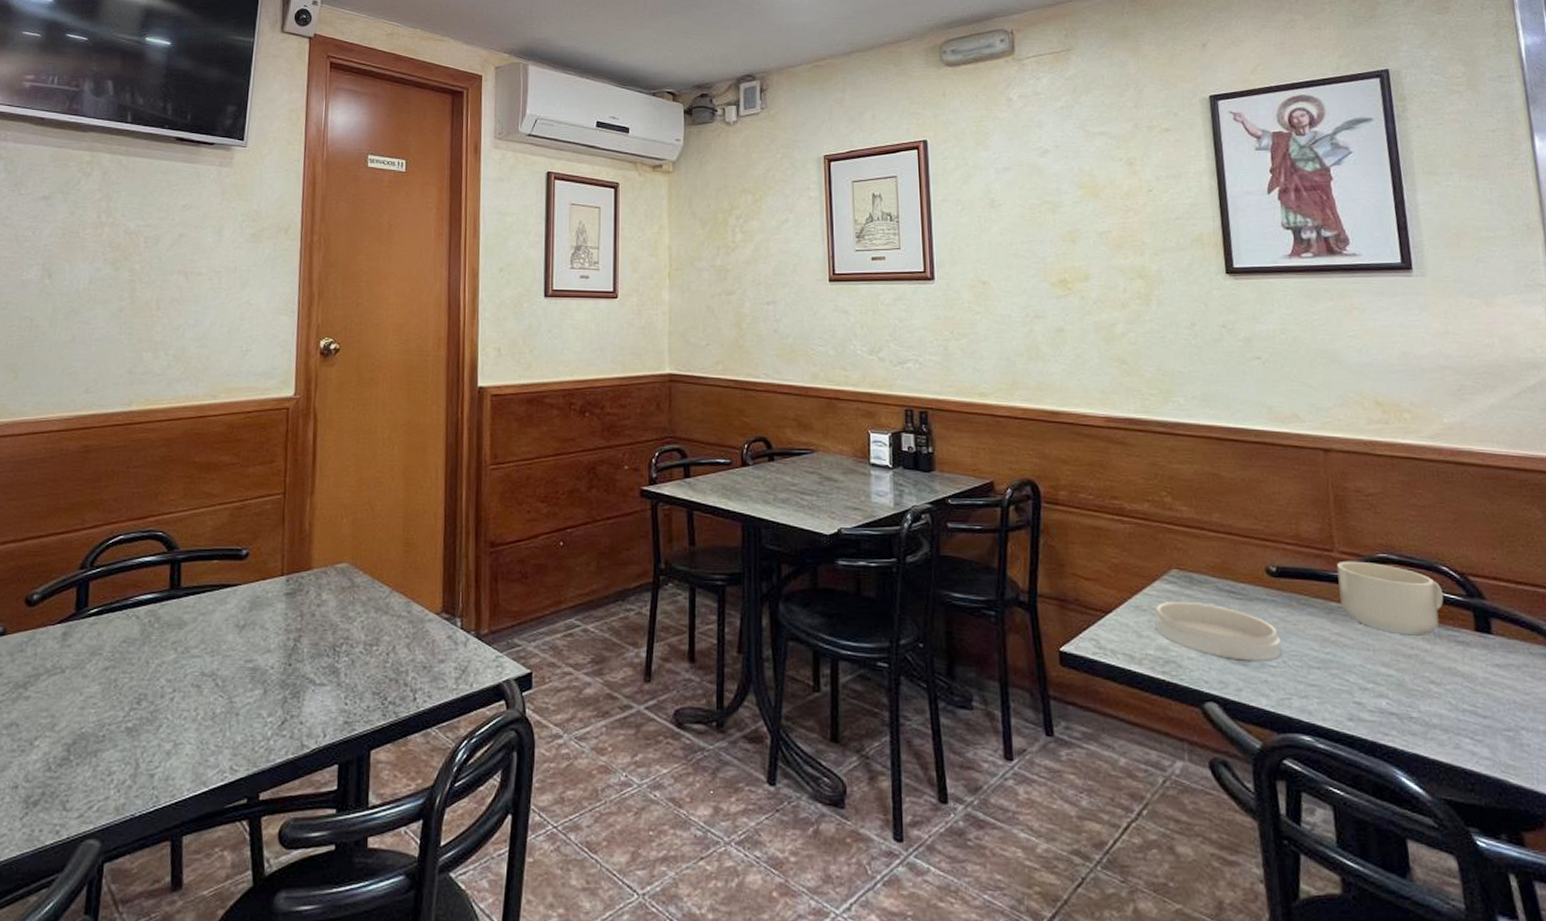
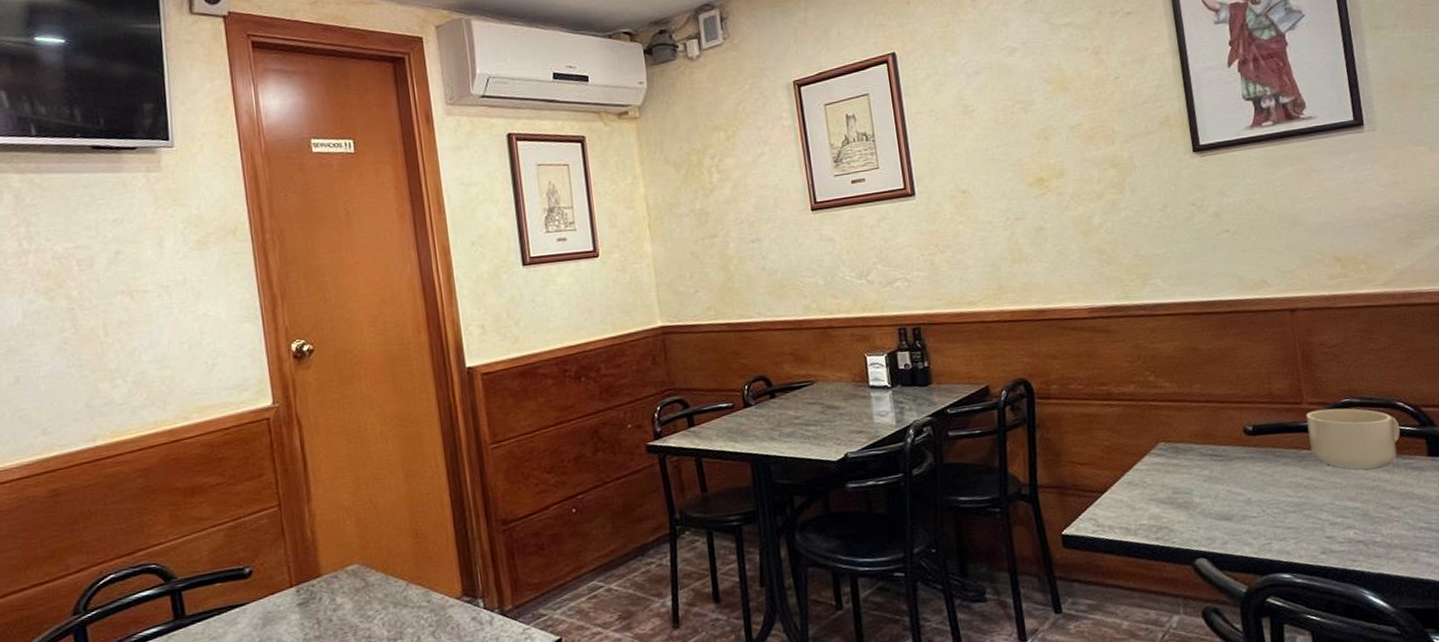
dish: present [1154,601,1282,661] -> none [1145,469,1261,517]

